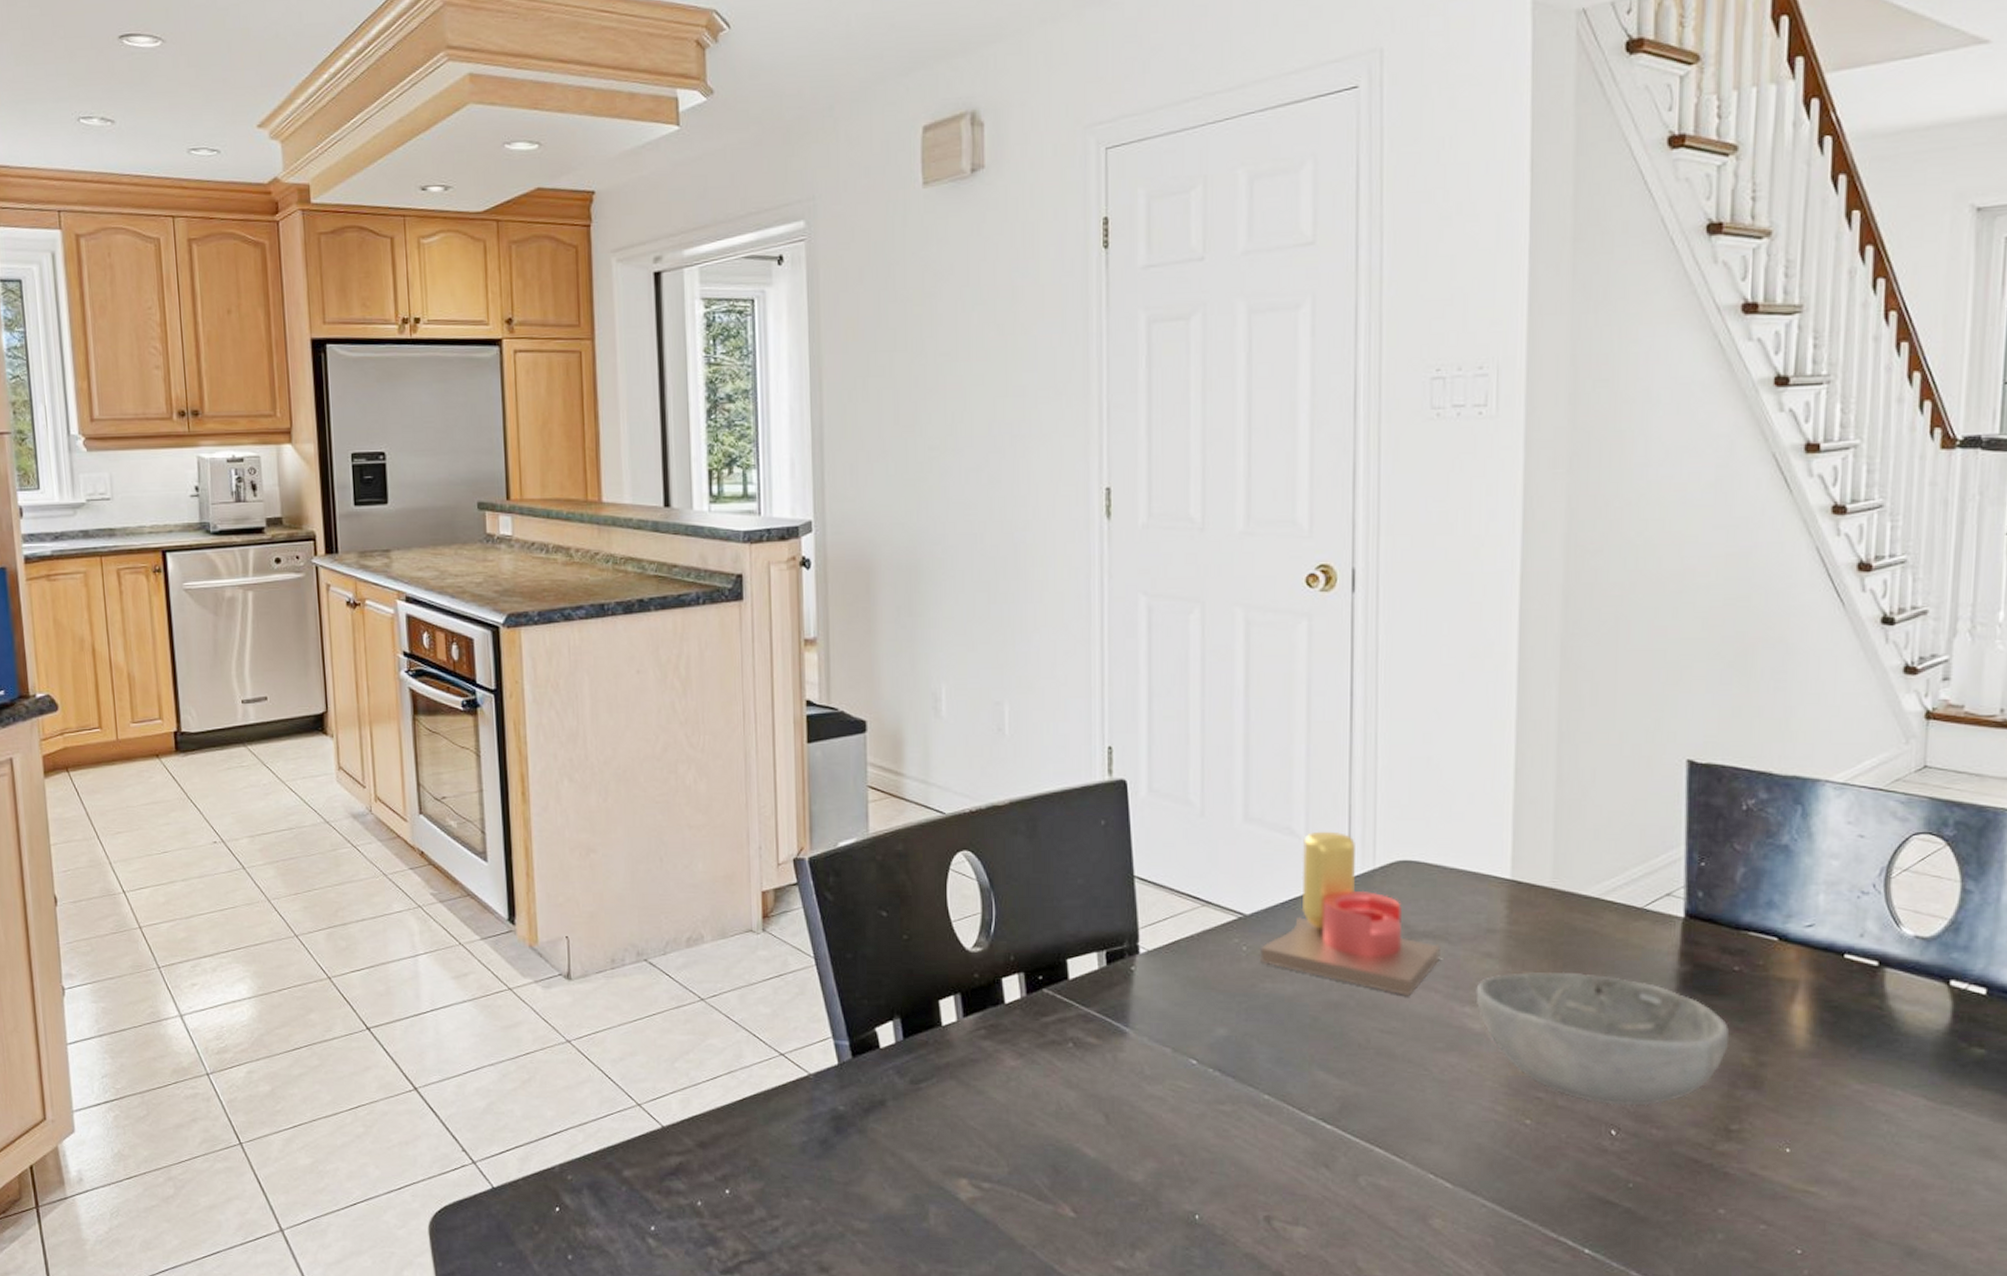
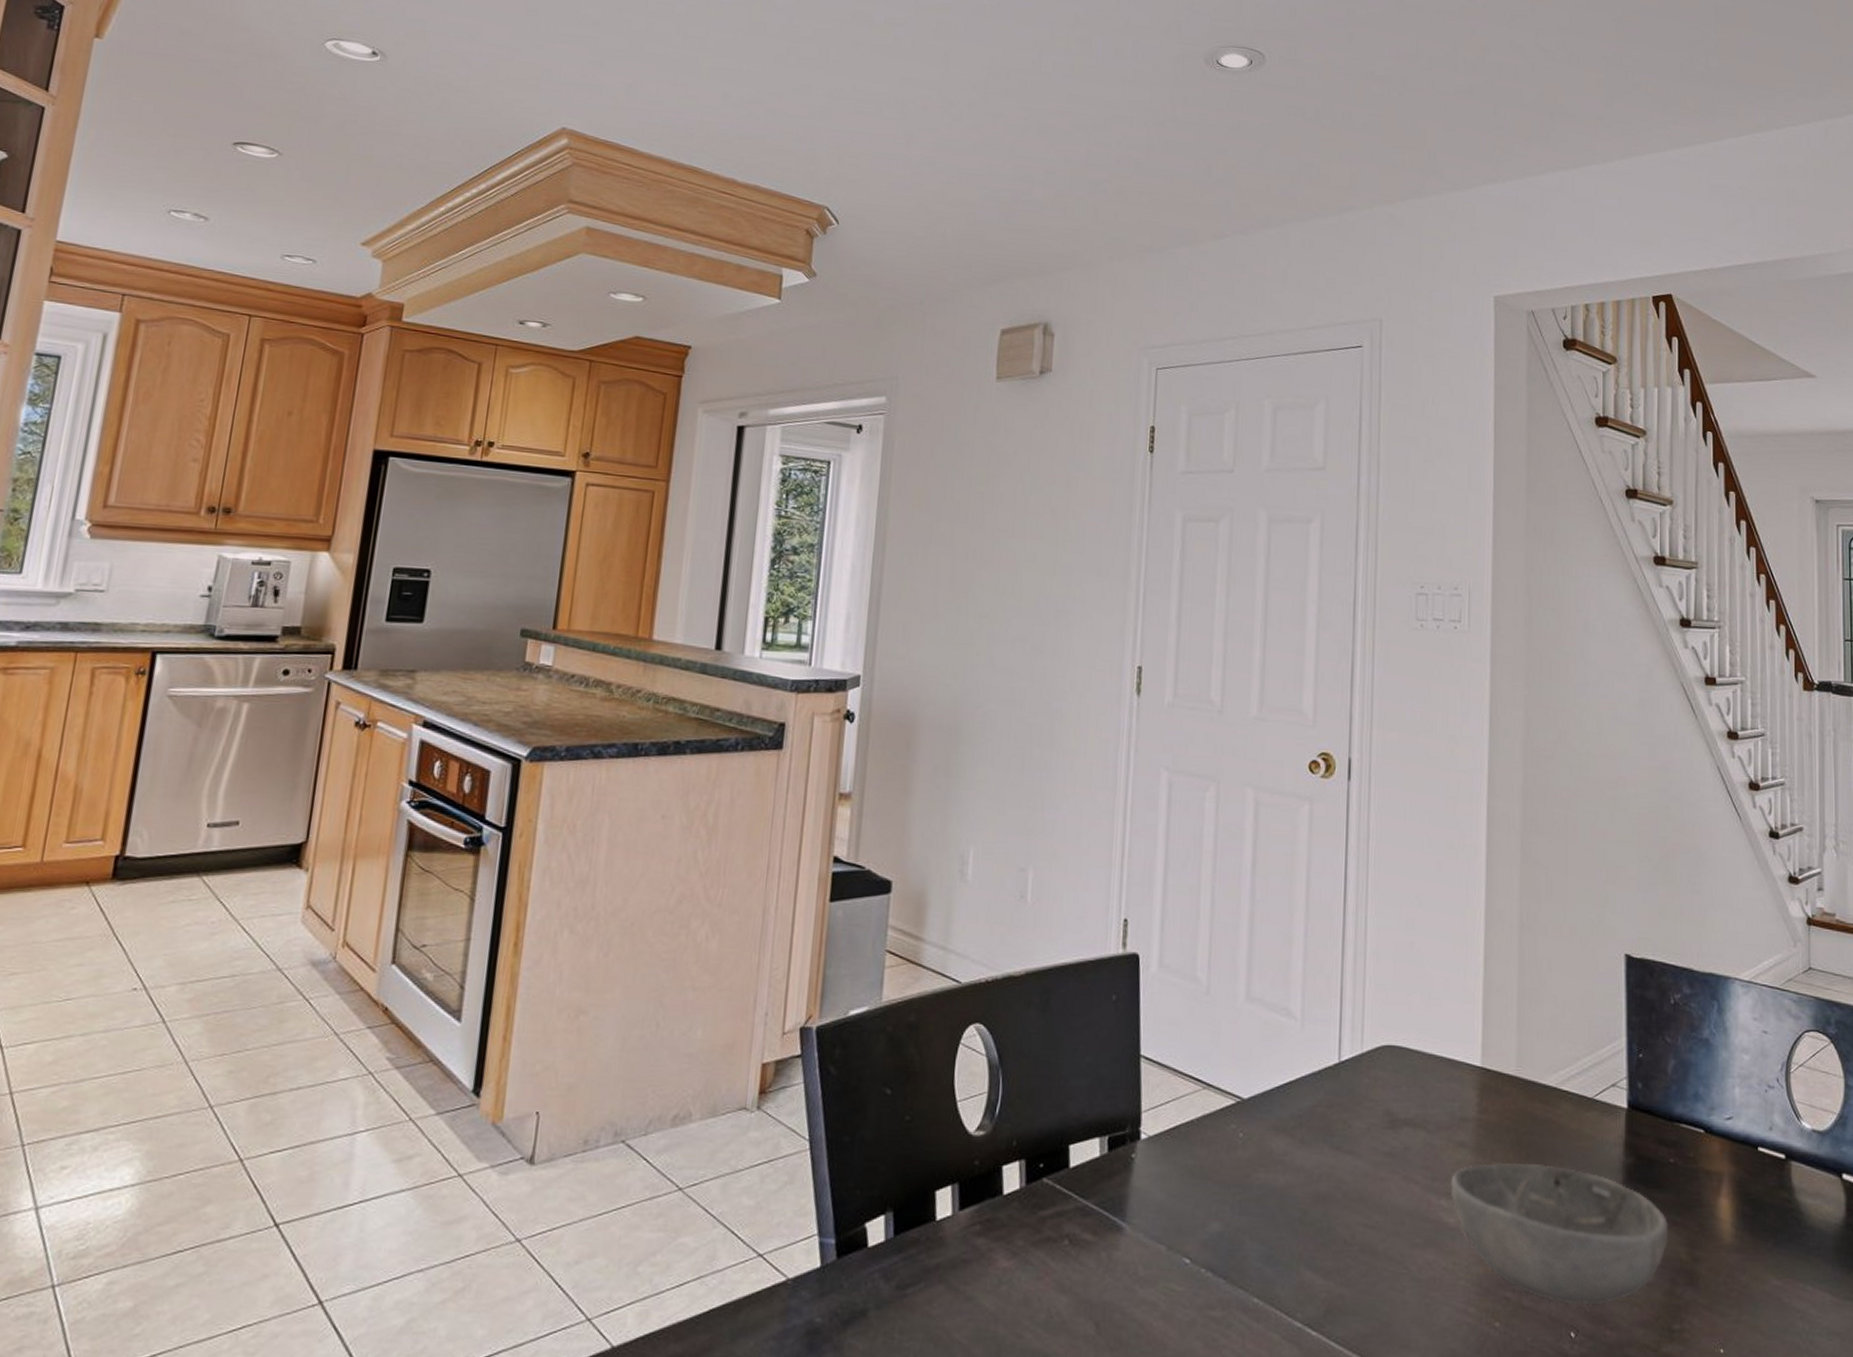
candle: present [1260,831,1440,996] -> none [1255,1013,1419,1187]

